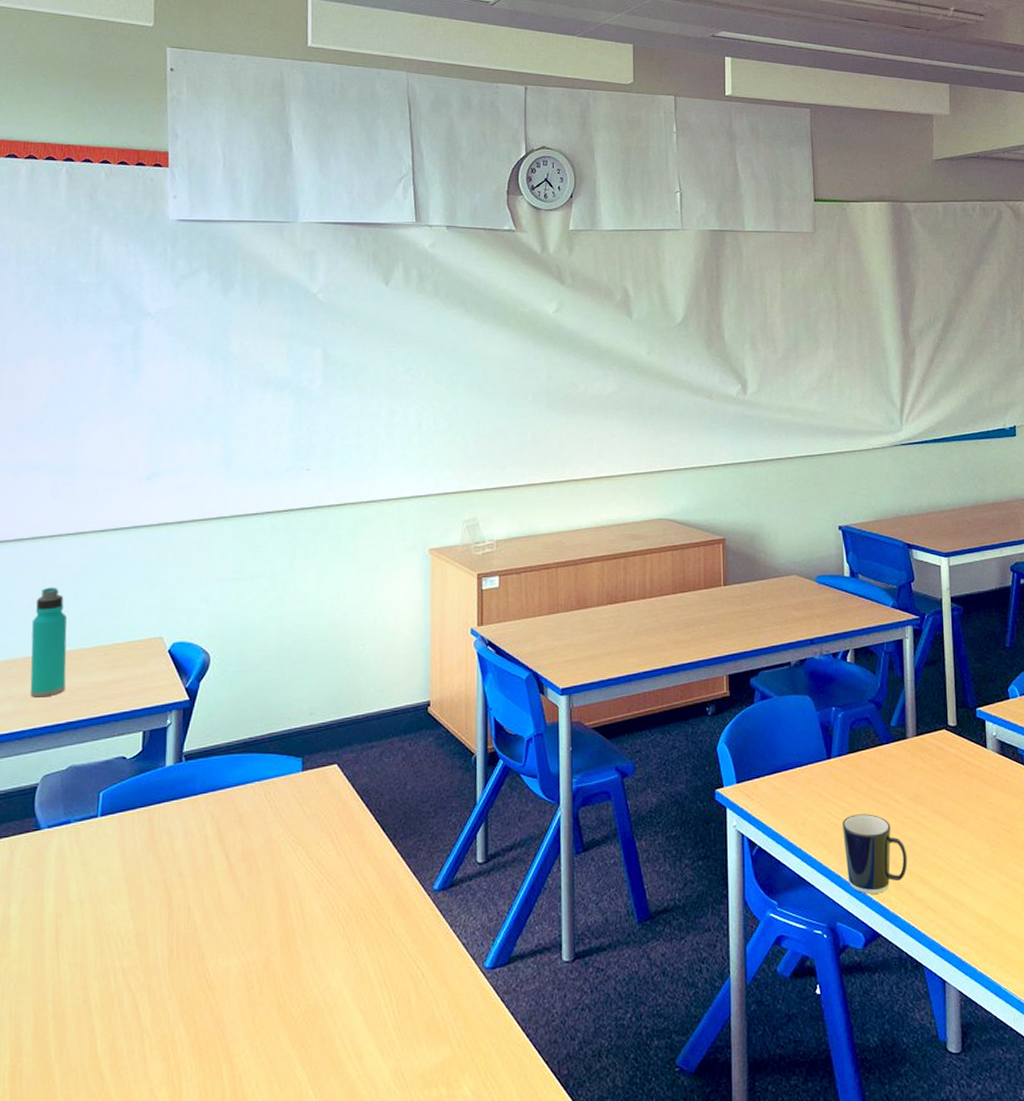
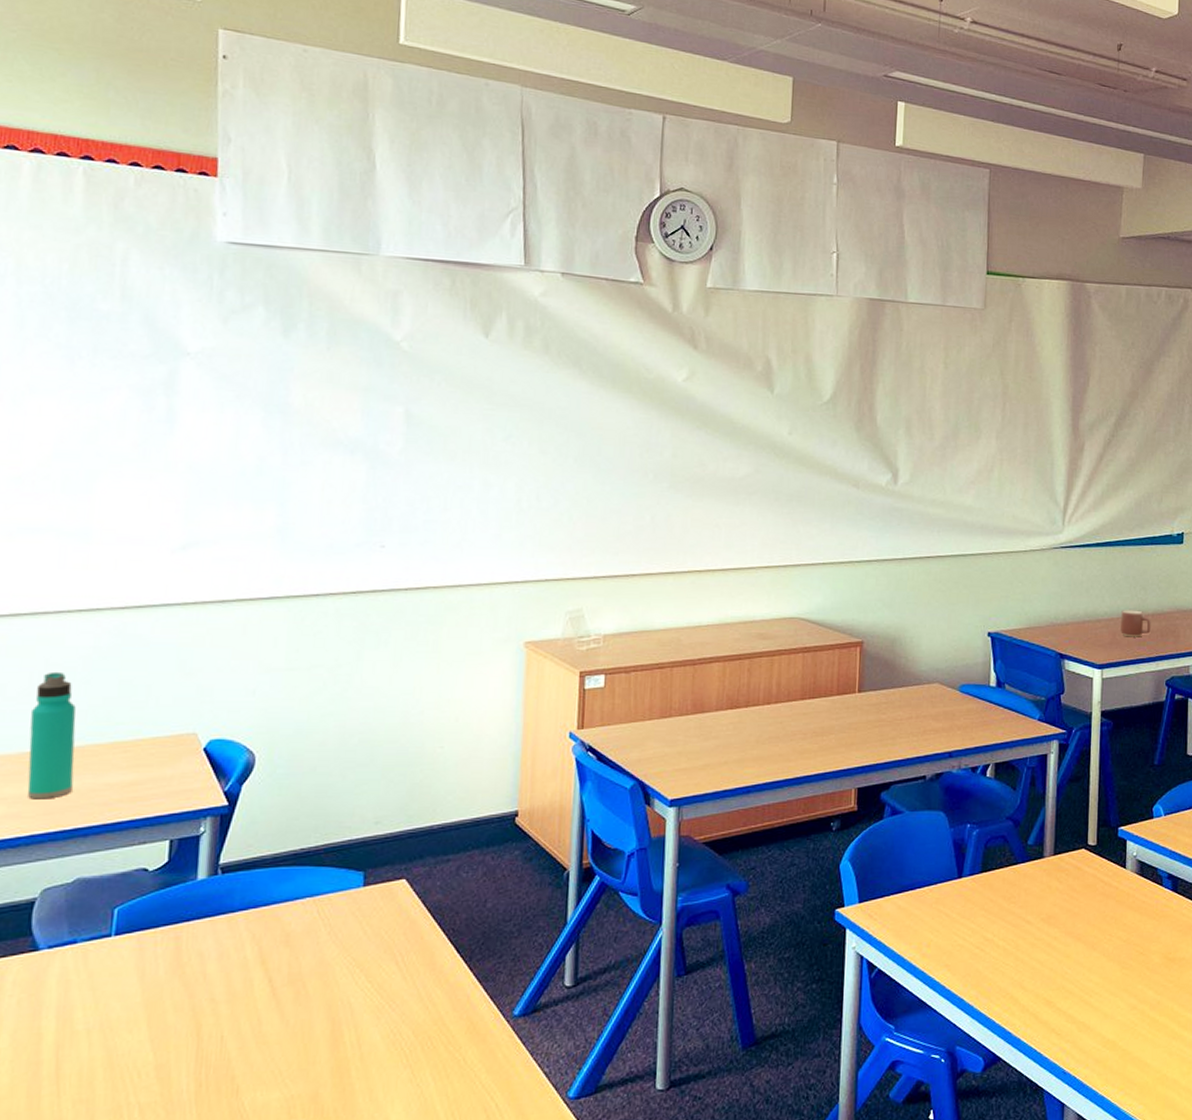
mug: present [842,814,908,894] -> none [968,935,1035,1017]
mug: none [961,500,992,526] -> present [1120,610,1151,637]

